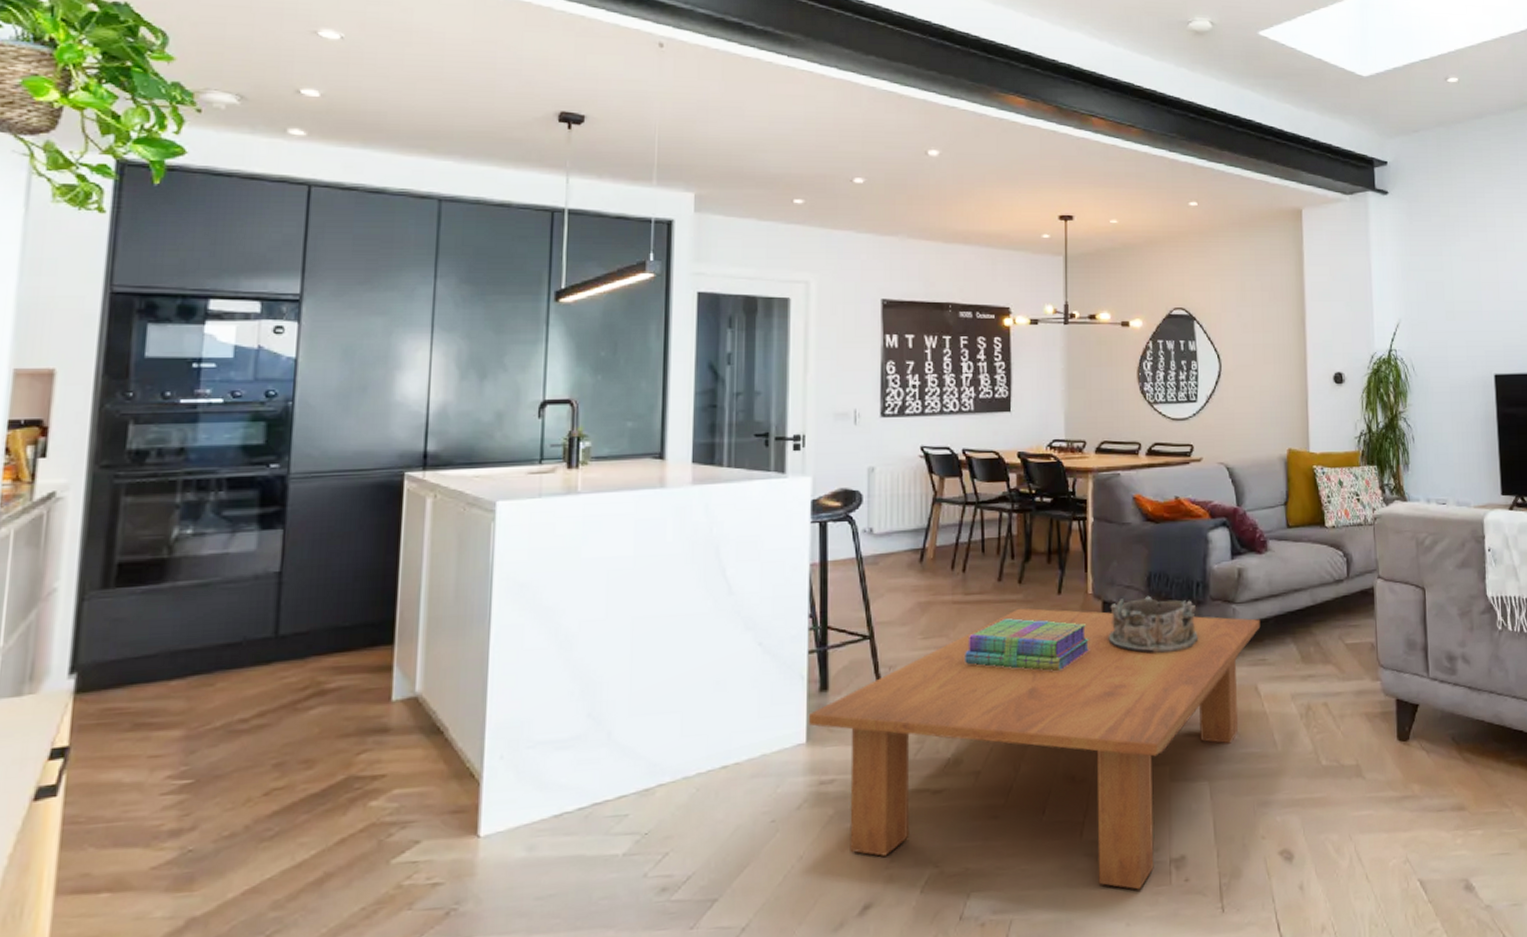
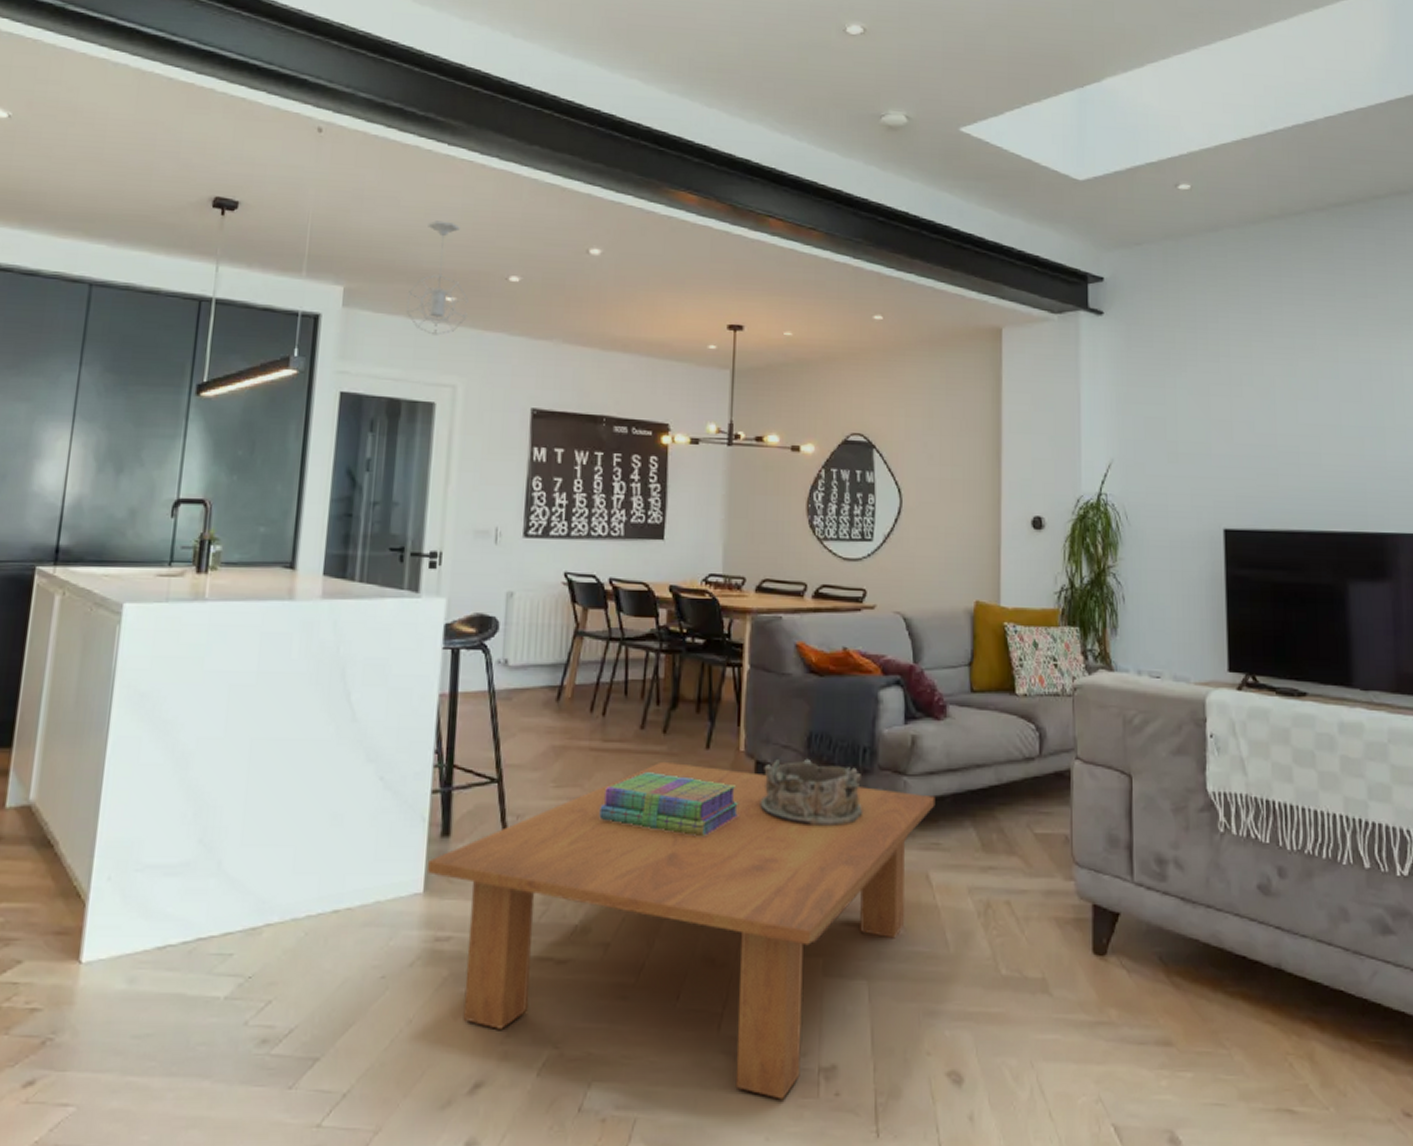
pendant light: none [756,128,816,236] -> present [406,220,469,336]

